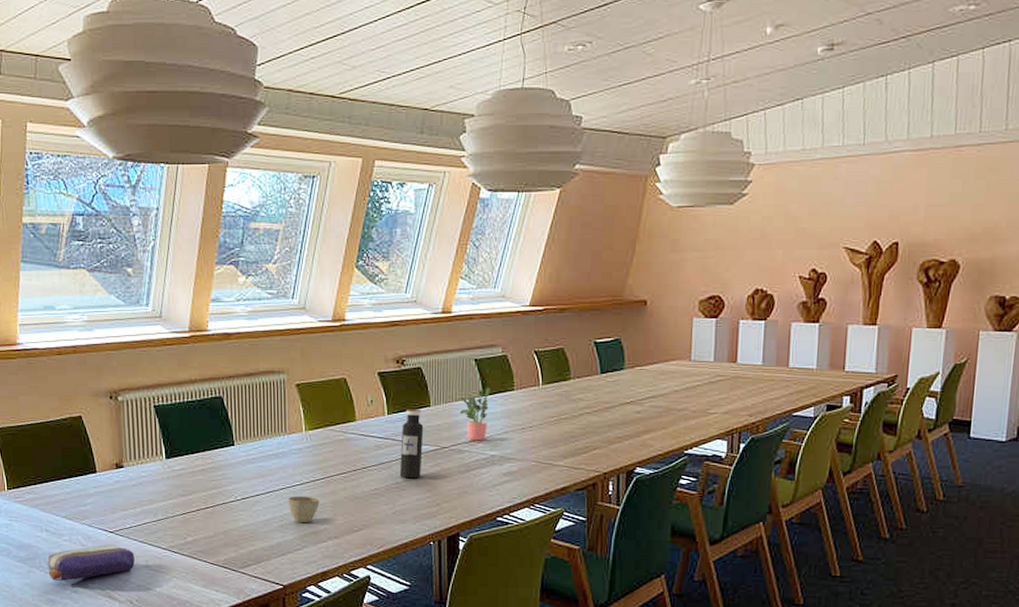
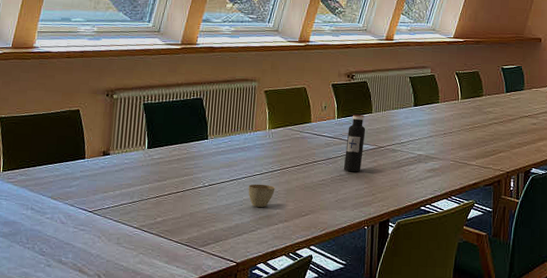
pencil case: present [47,545,135,581] -> none [27,223,108,256]
potted plant: present [460,387,490,441] -> none [395,99,420,143]

